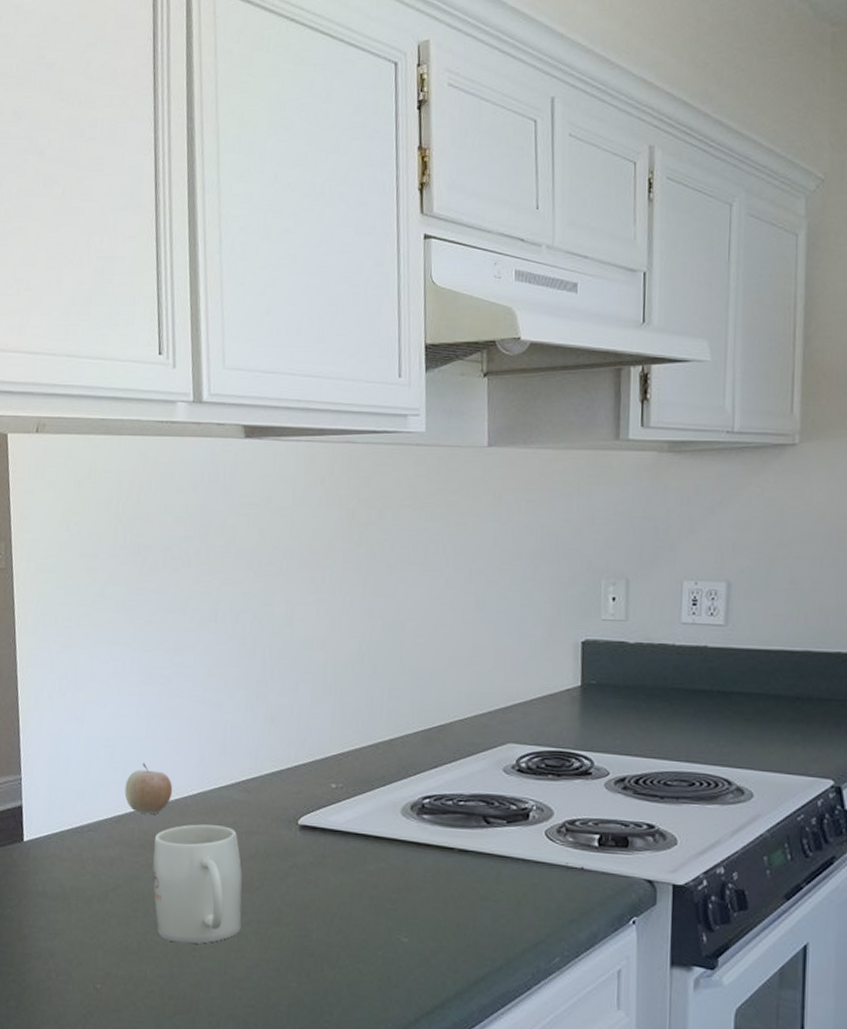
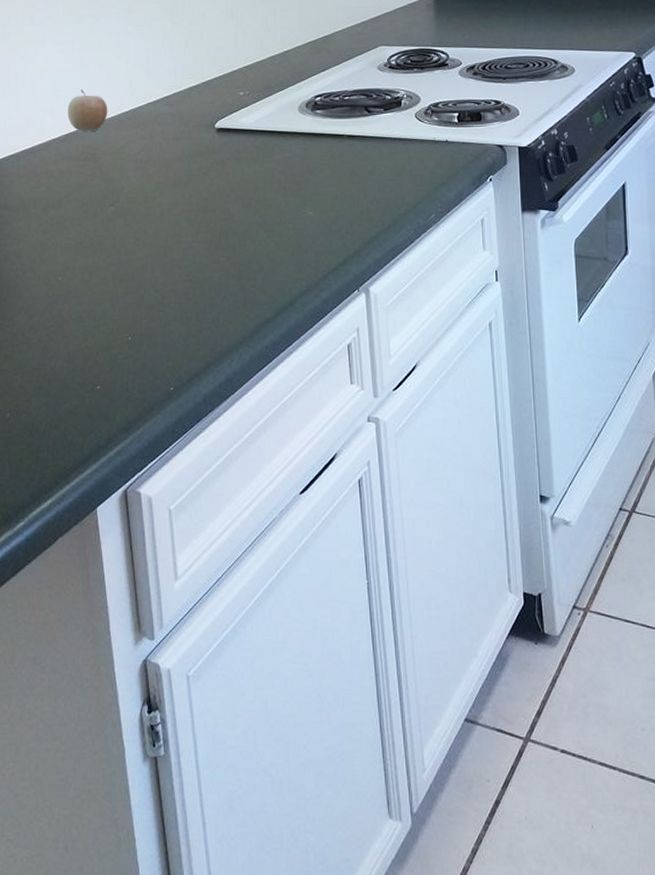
mug: present [152,824,243,944] -> none [96,135,175,236]

